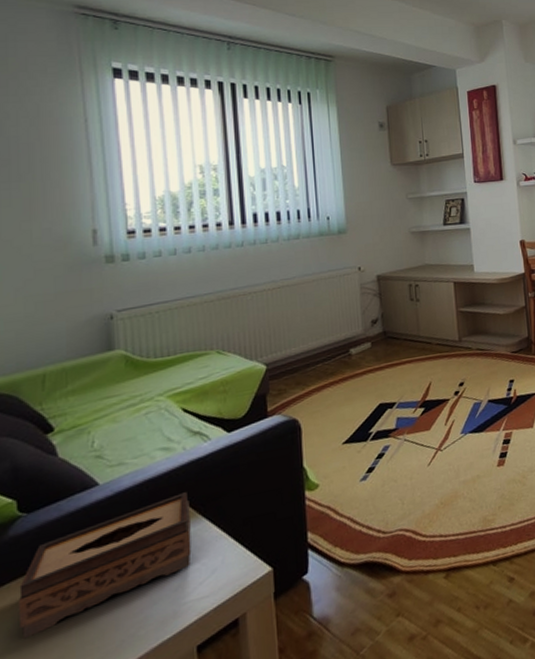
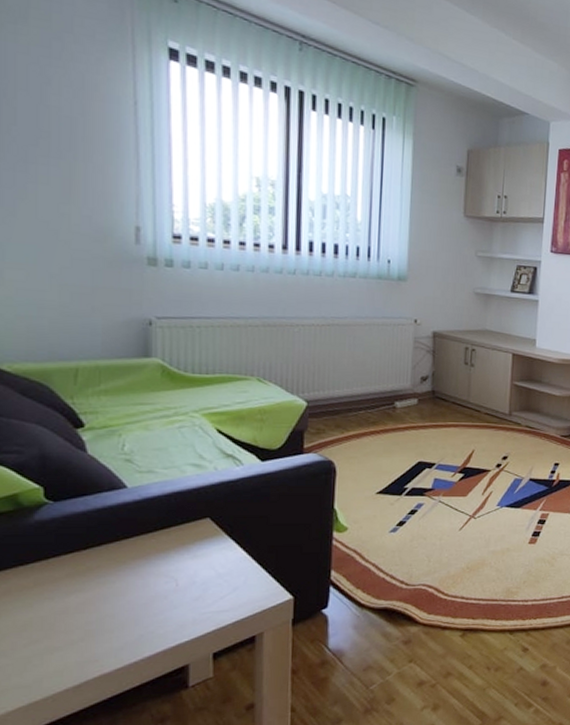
tissue box: present [17,492,192,638] -> none [41,511,217,616]

